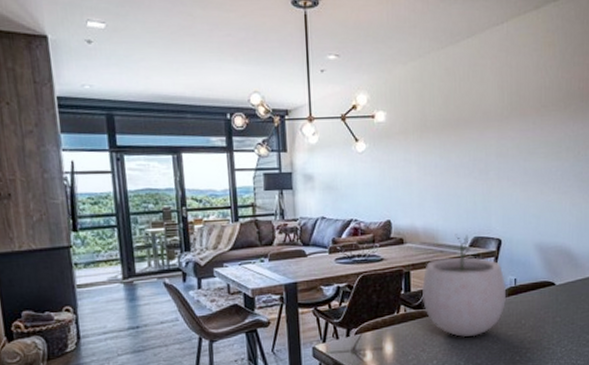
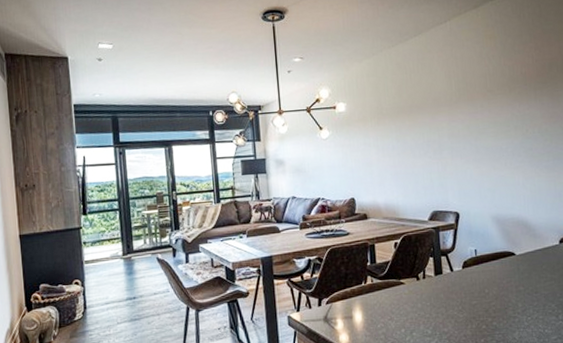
plant pot: present [422,234,507,337] -> none [386,209,469,306]

